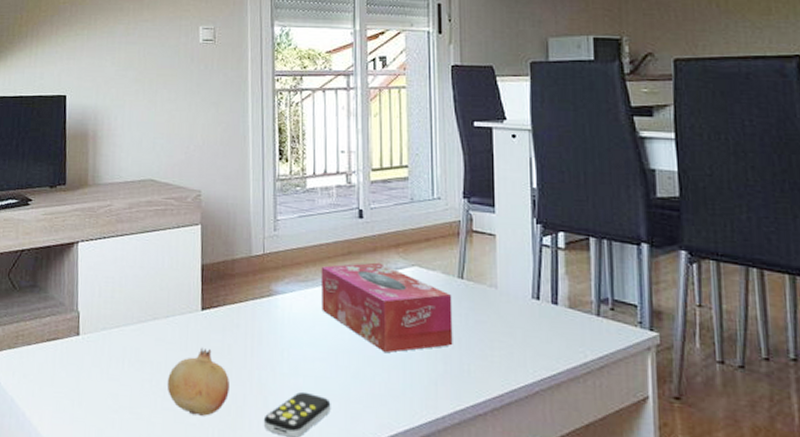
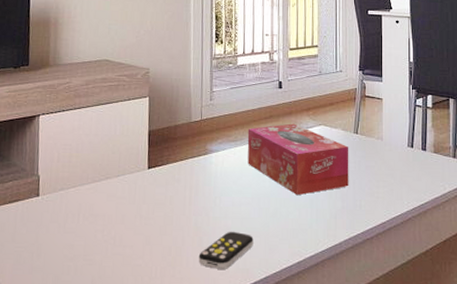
fruit: present [167,347,231,416] -> none [117,200,172,257]

